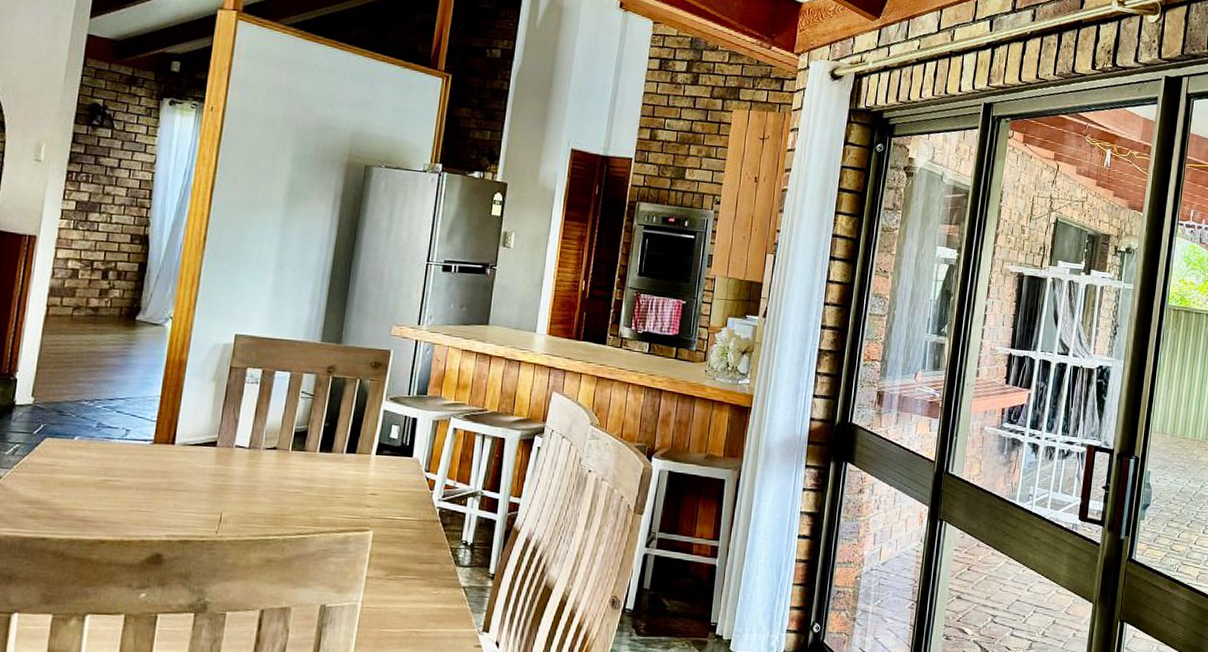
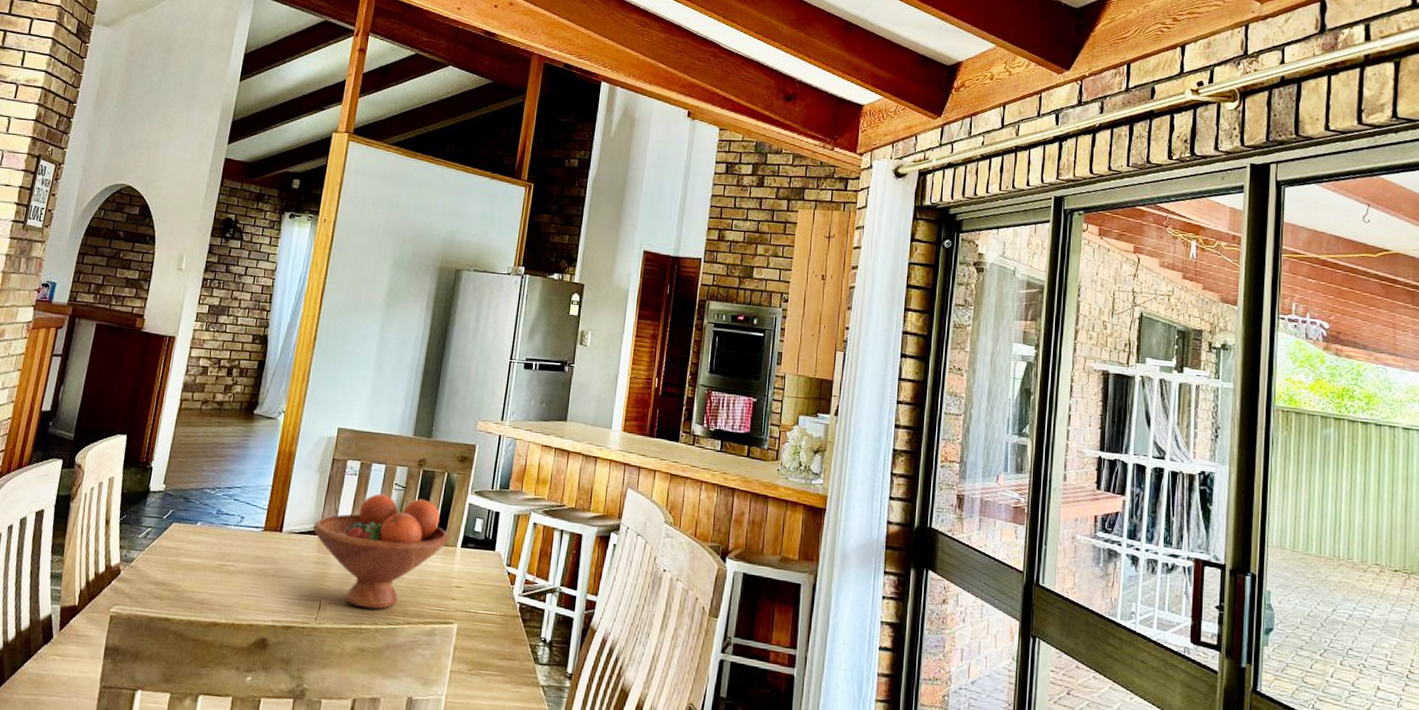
fruit bowl: none [209,402,363,520] -> present [312,493,450,610]

